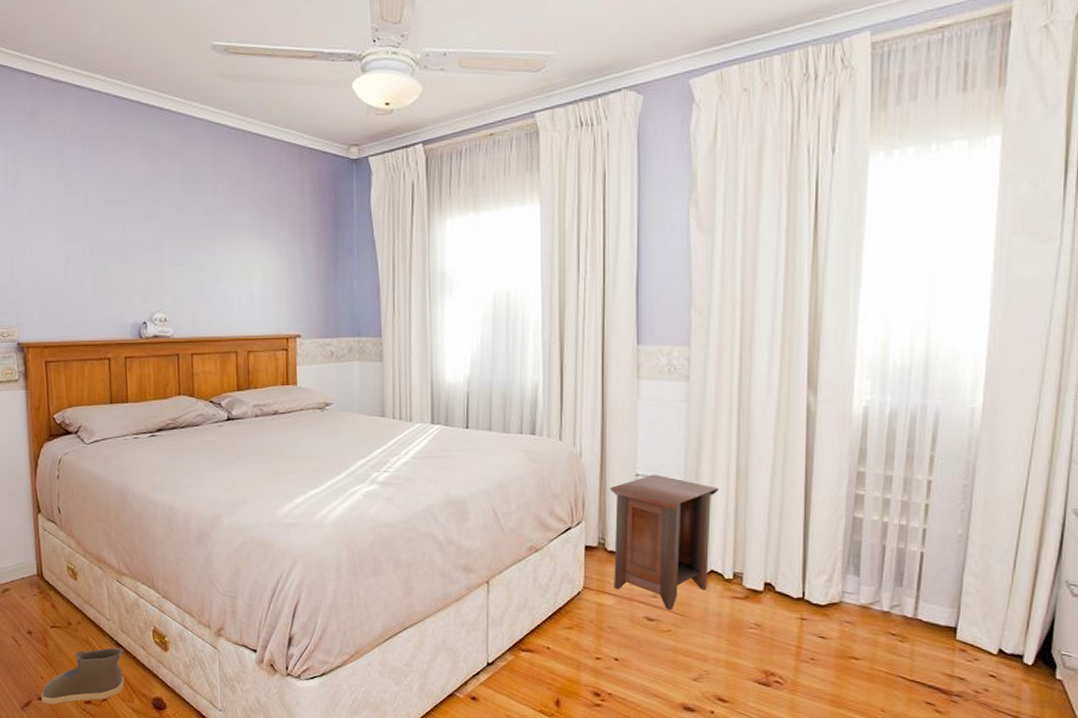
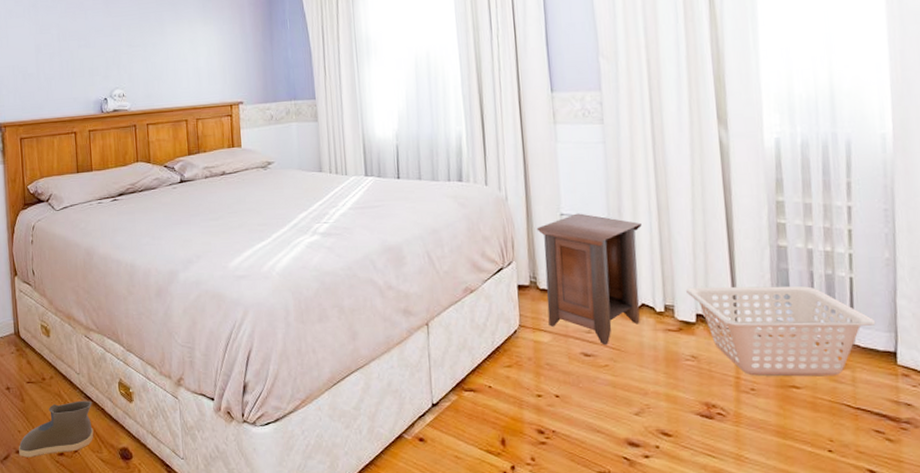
laundry basket: none [757,555,941,649] -> present [686,285,876,377]

